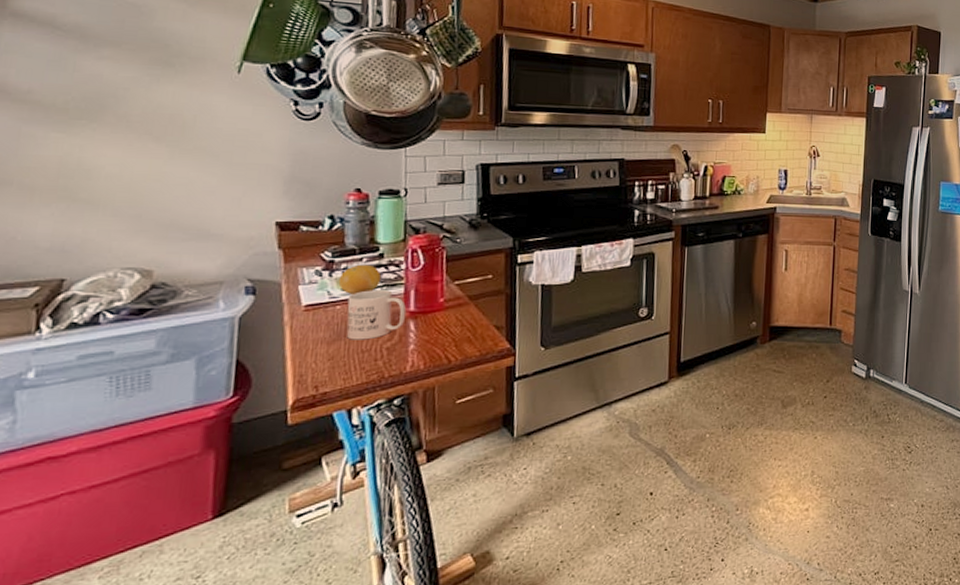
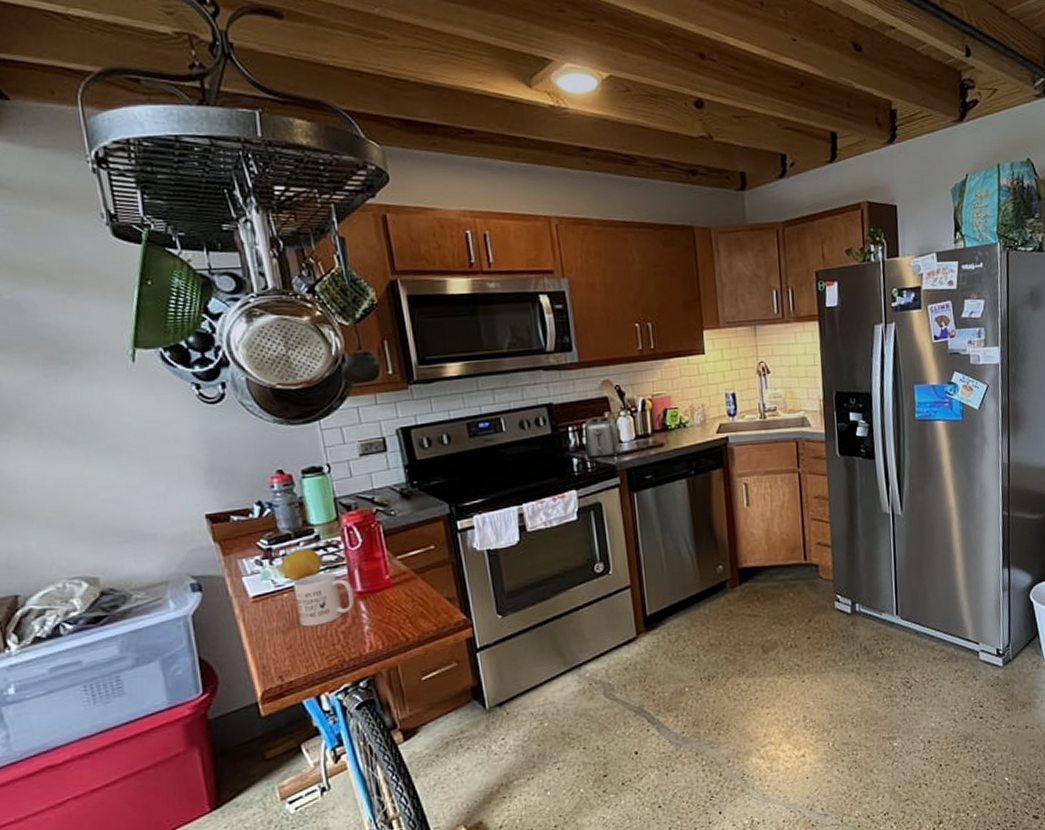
toaster: none [647,175,680,214] -> present [583,416,620,461]

